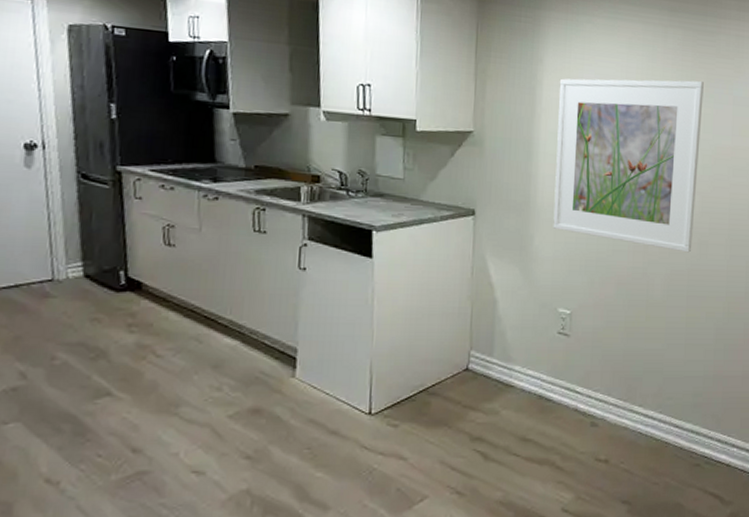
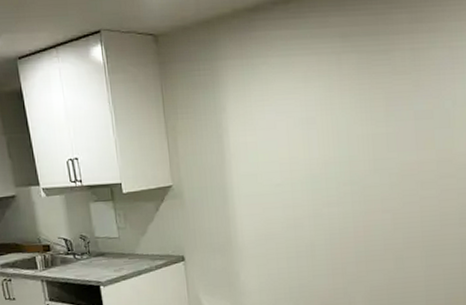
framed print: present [553,78,704,253] -> none [243,101,388,269]

